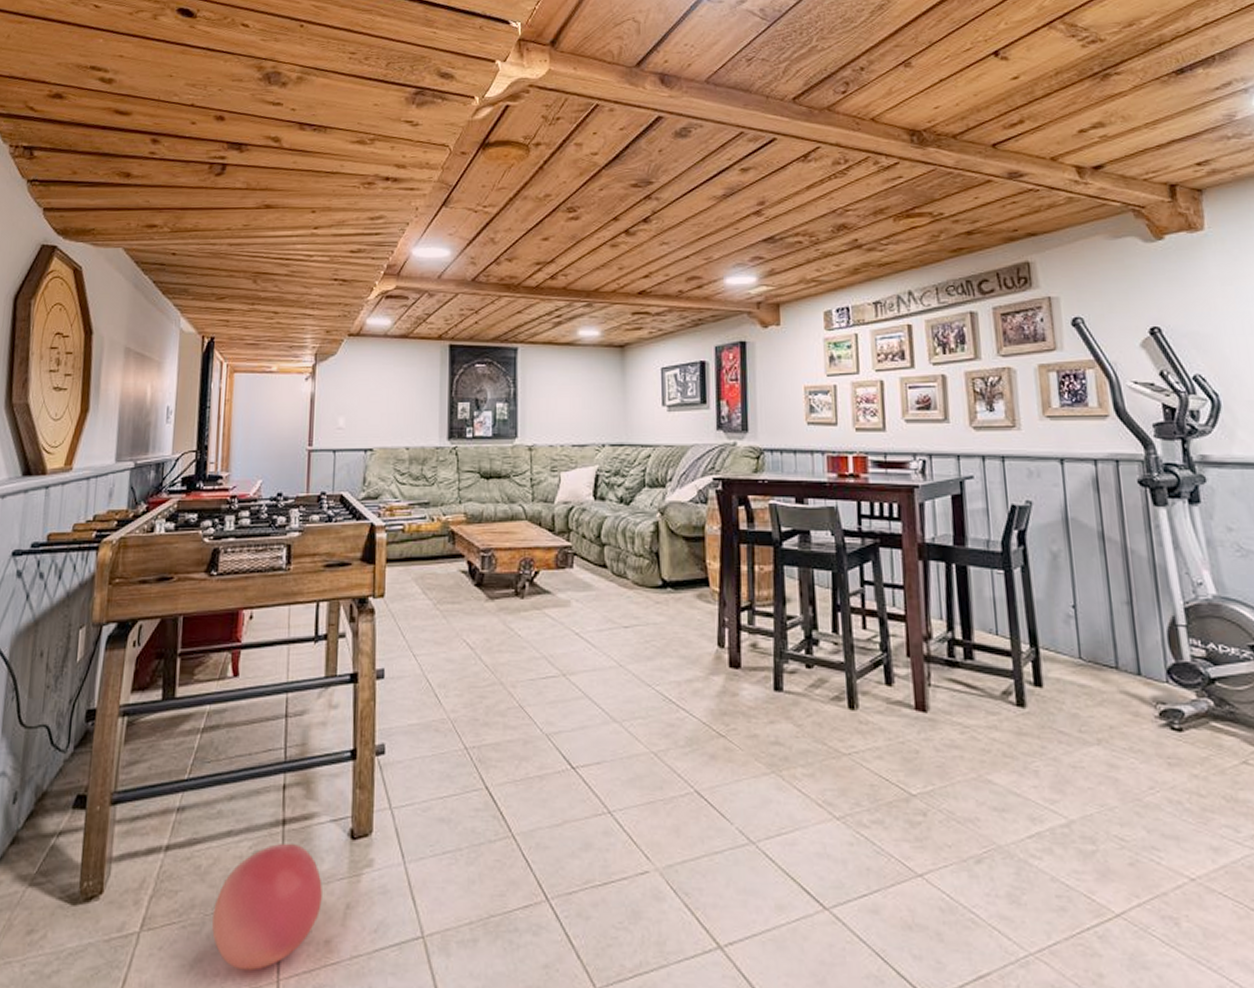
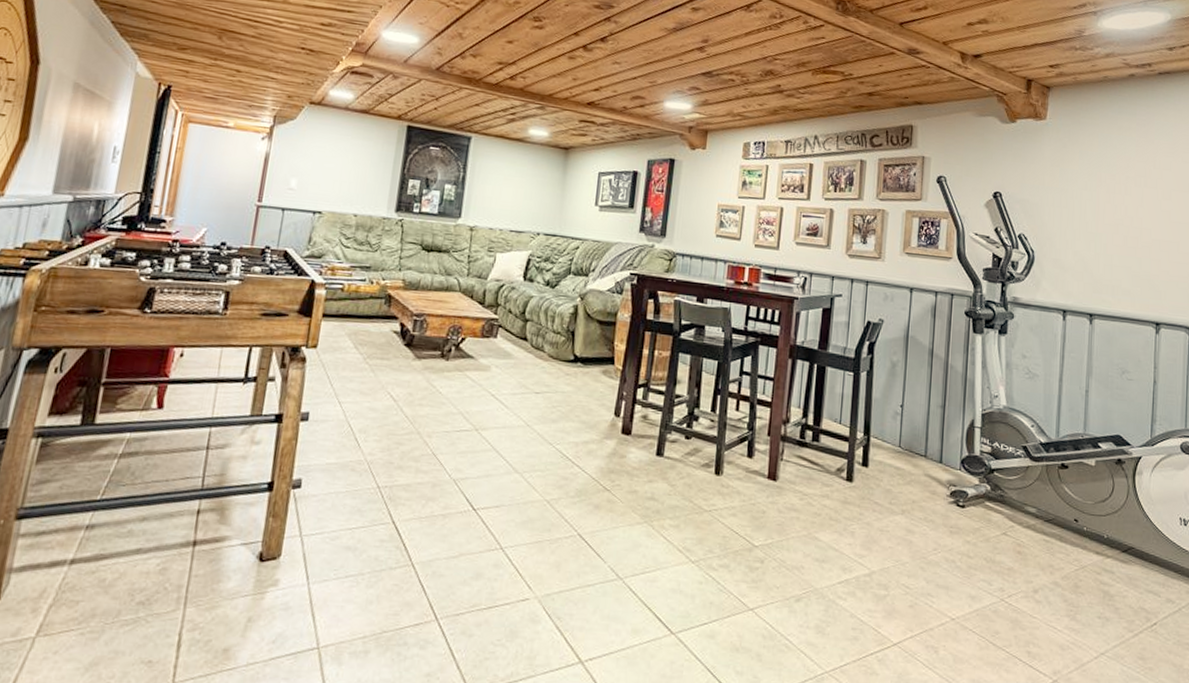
ball: present [212,843,322,971] -> none [111,562,227,674]

